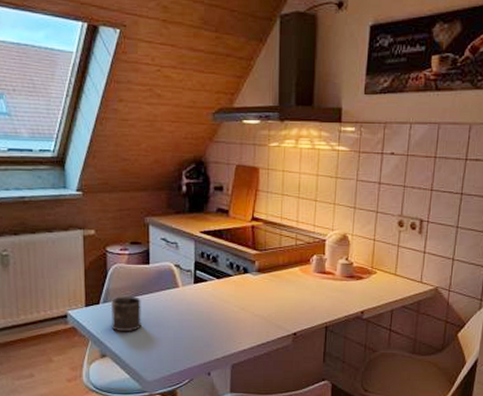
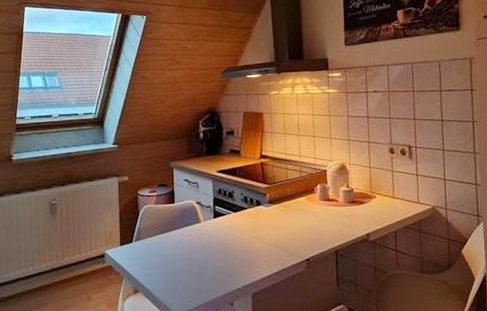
mug: present [110,295,141,332] -> none [142,233,169,268]

